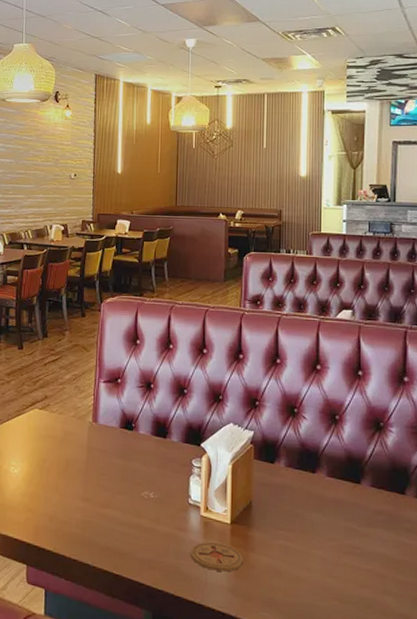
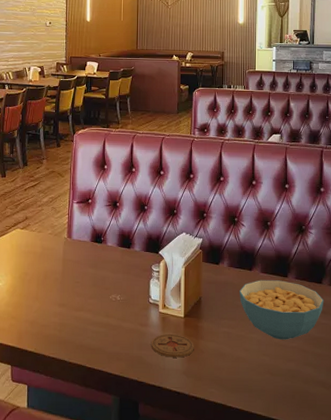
cereal bowl: none [300,485,408,561] -> present [239,280,324,340]

